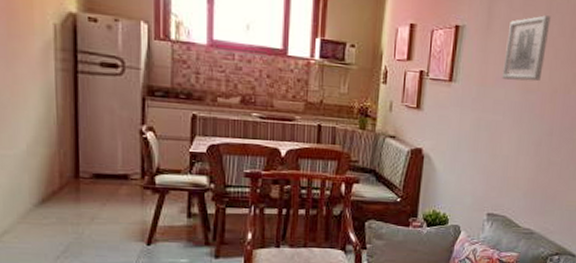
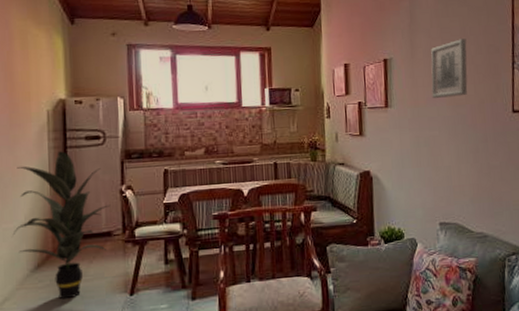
indoor plant: none [12,75,129,240] -> present [12,151,111,300]

